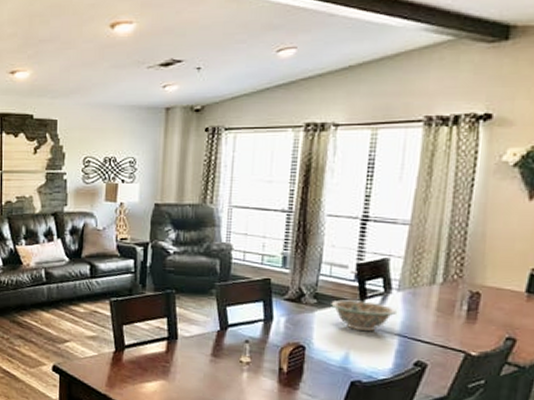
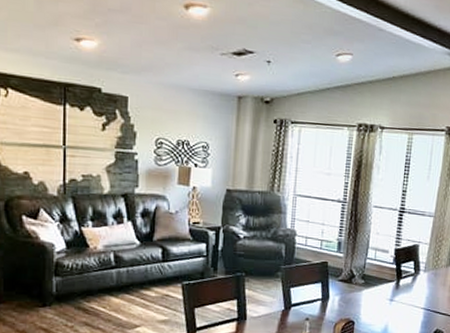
decorative bowl: present [331,300,396,332] -> none [375,280,423,307]

